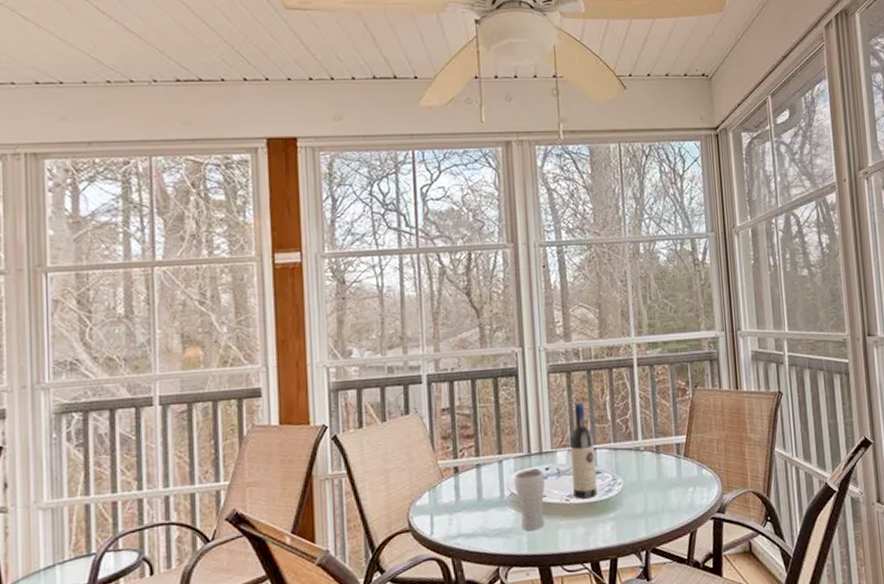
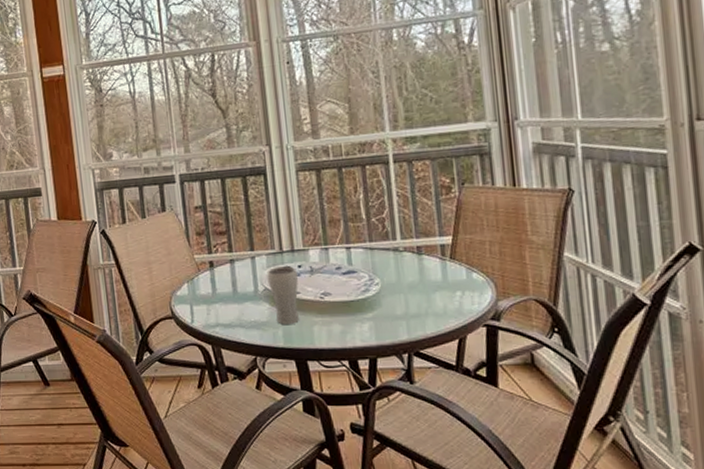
wine bottle: present [569,402,598,499] -> none [321,200,354,297]

